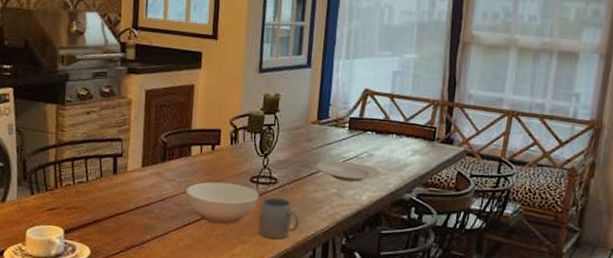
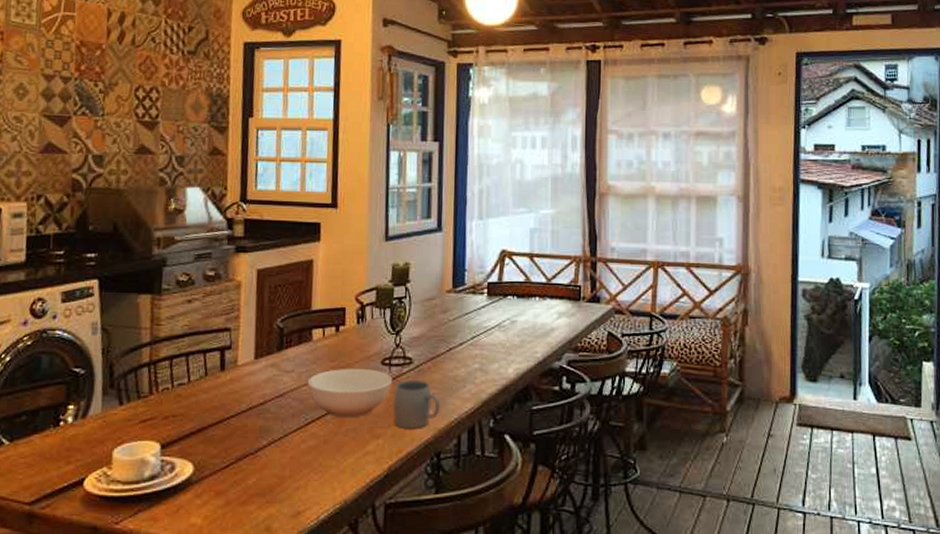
plate: present [315,160,381,182] -> none [453,332,526,354]

